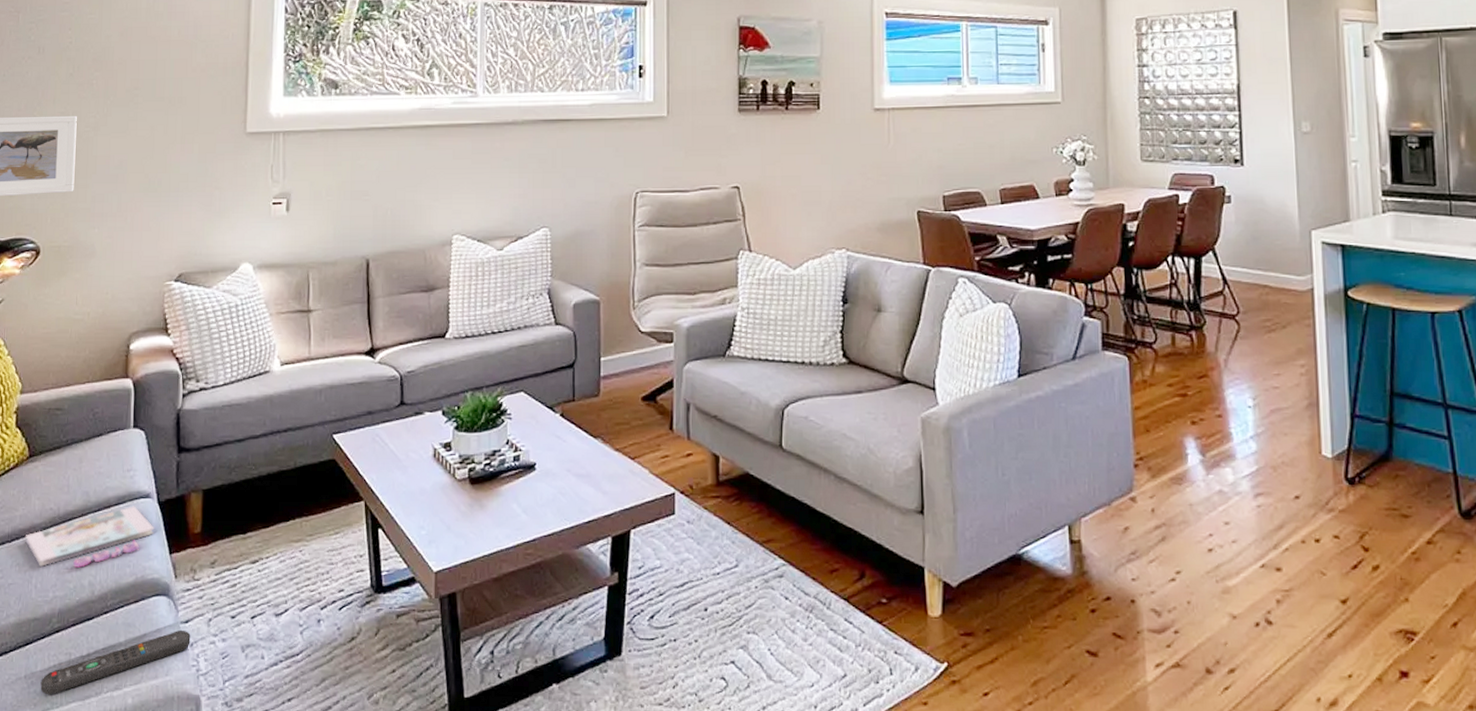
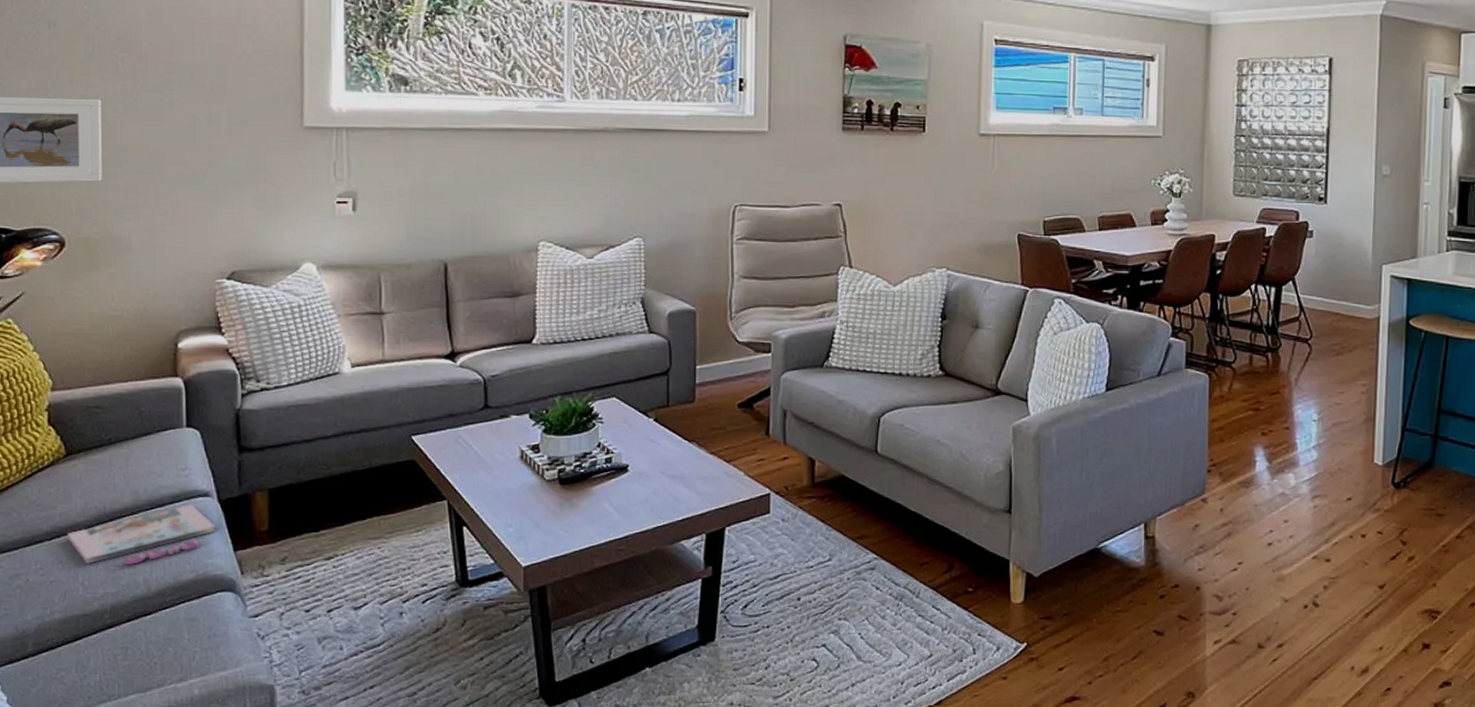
remote control: present [40,631,191,695] -> none [94,624,261,688]

